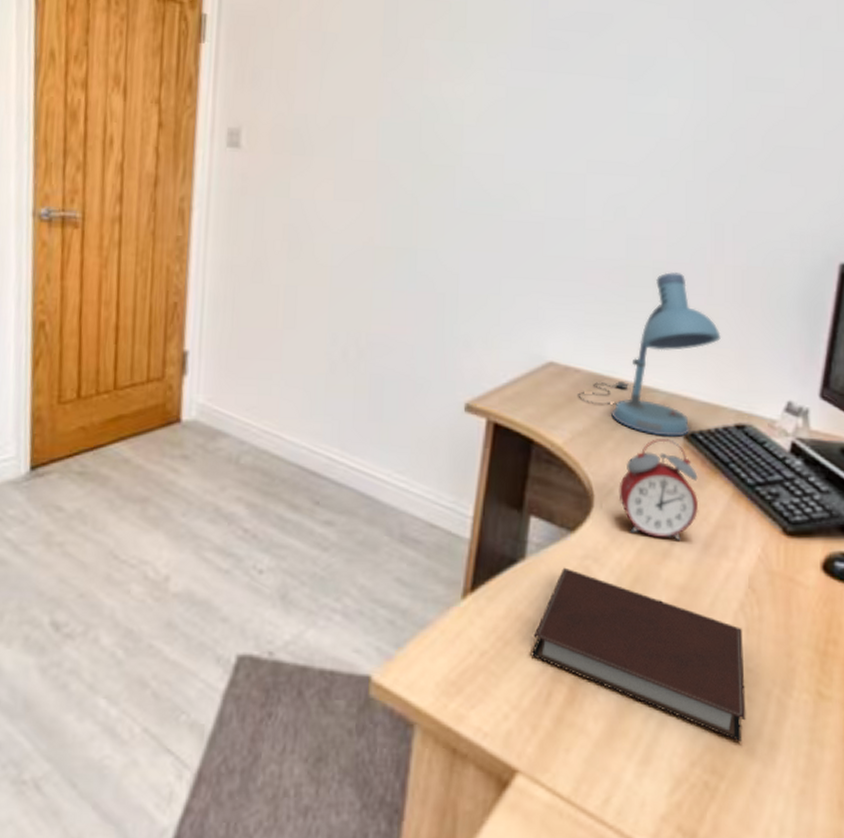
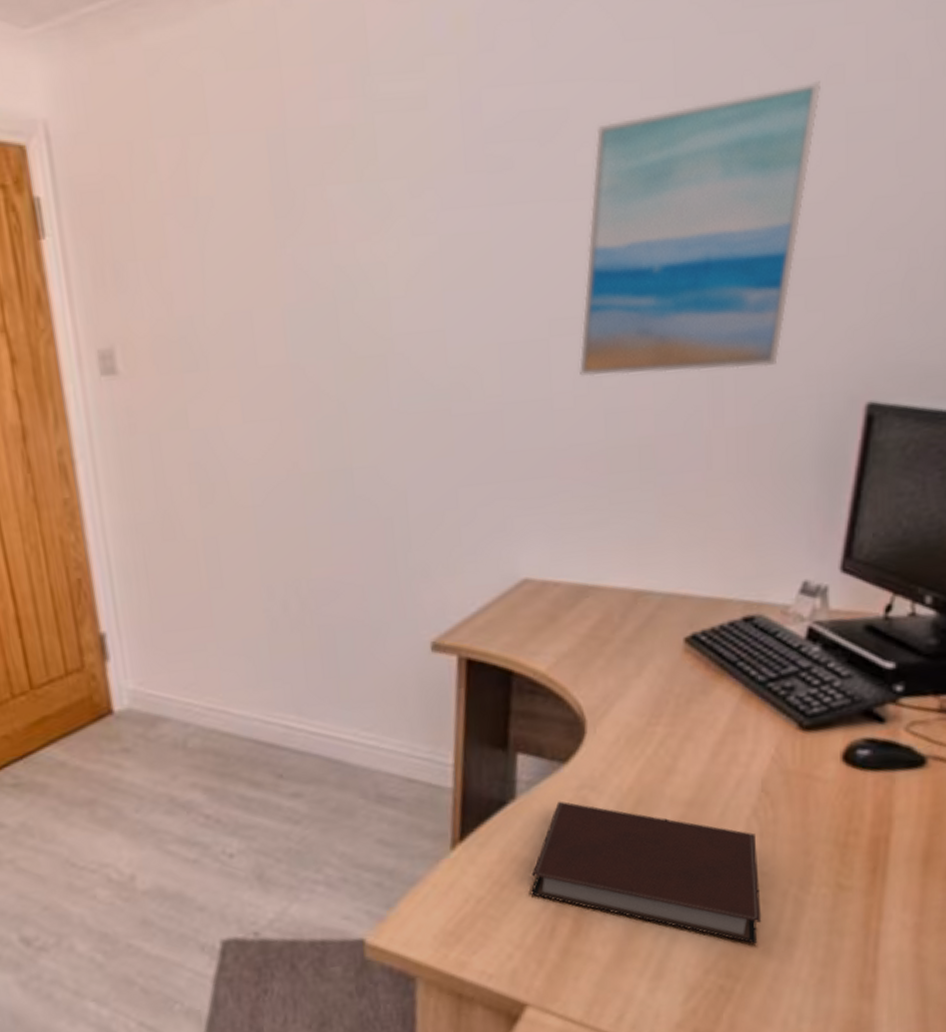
desk lamp: present [578,272,721,437] -> none [559,447,723,644]
wall art: none [609,24,804,223] -> present [579,81,822,377]
alarm clock: present [618,439,699,541] -> none [613,646,705,755]

